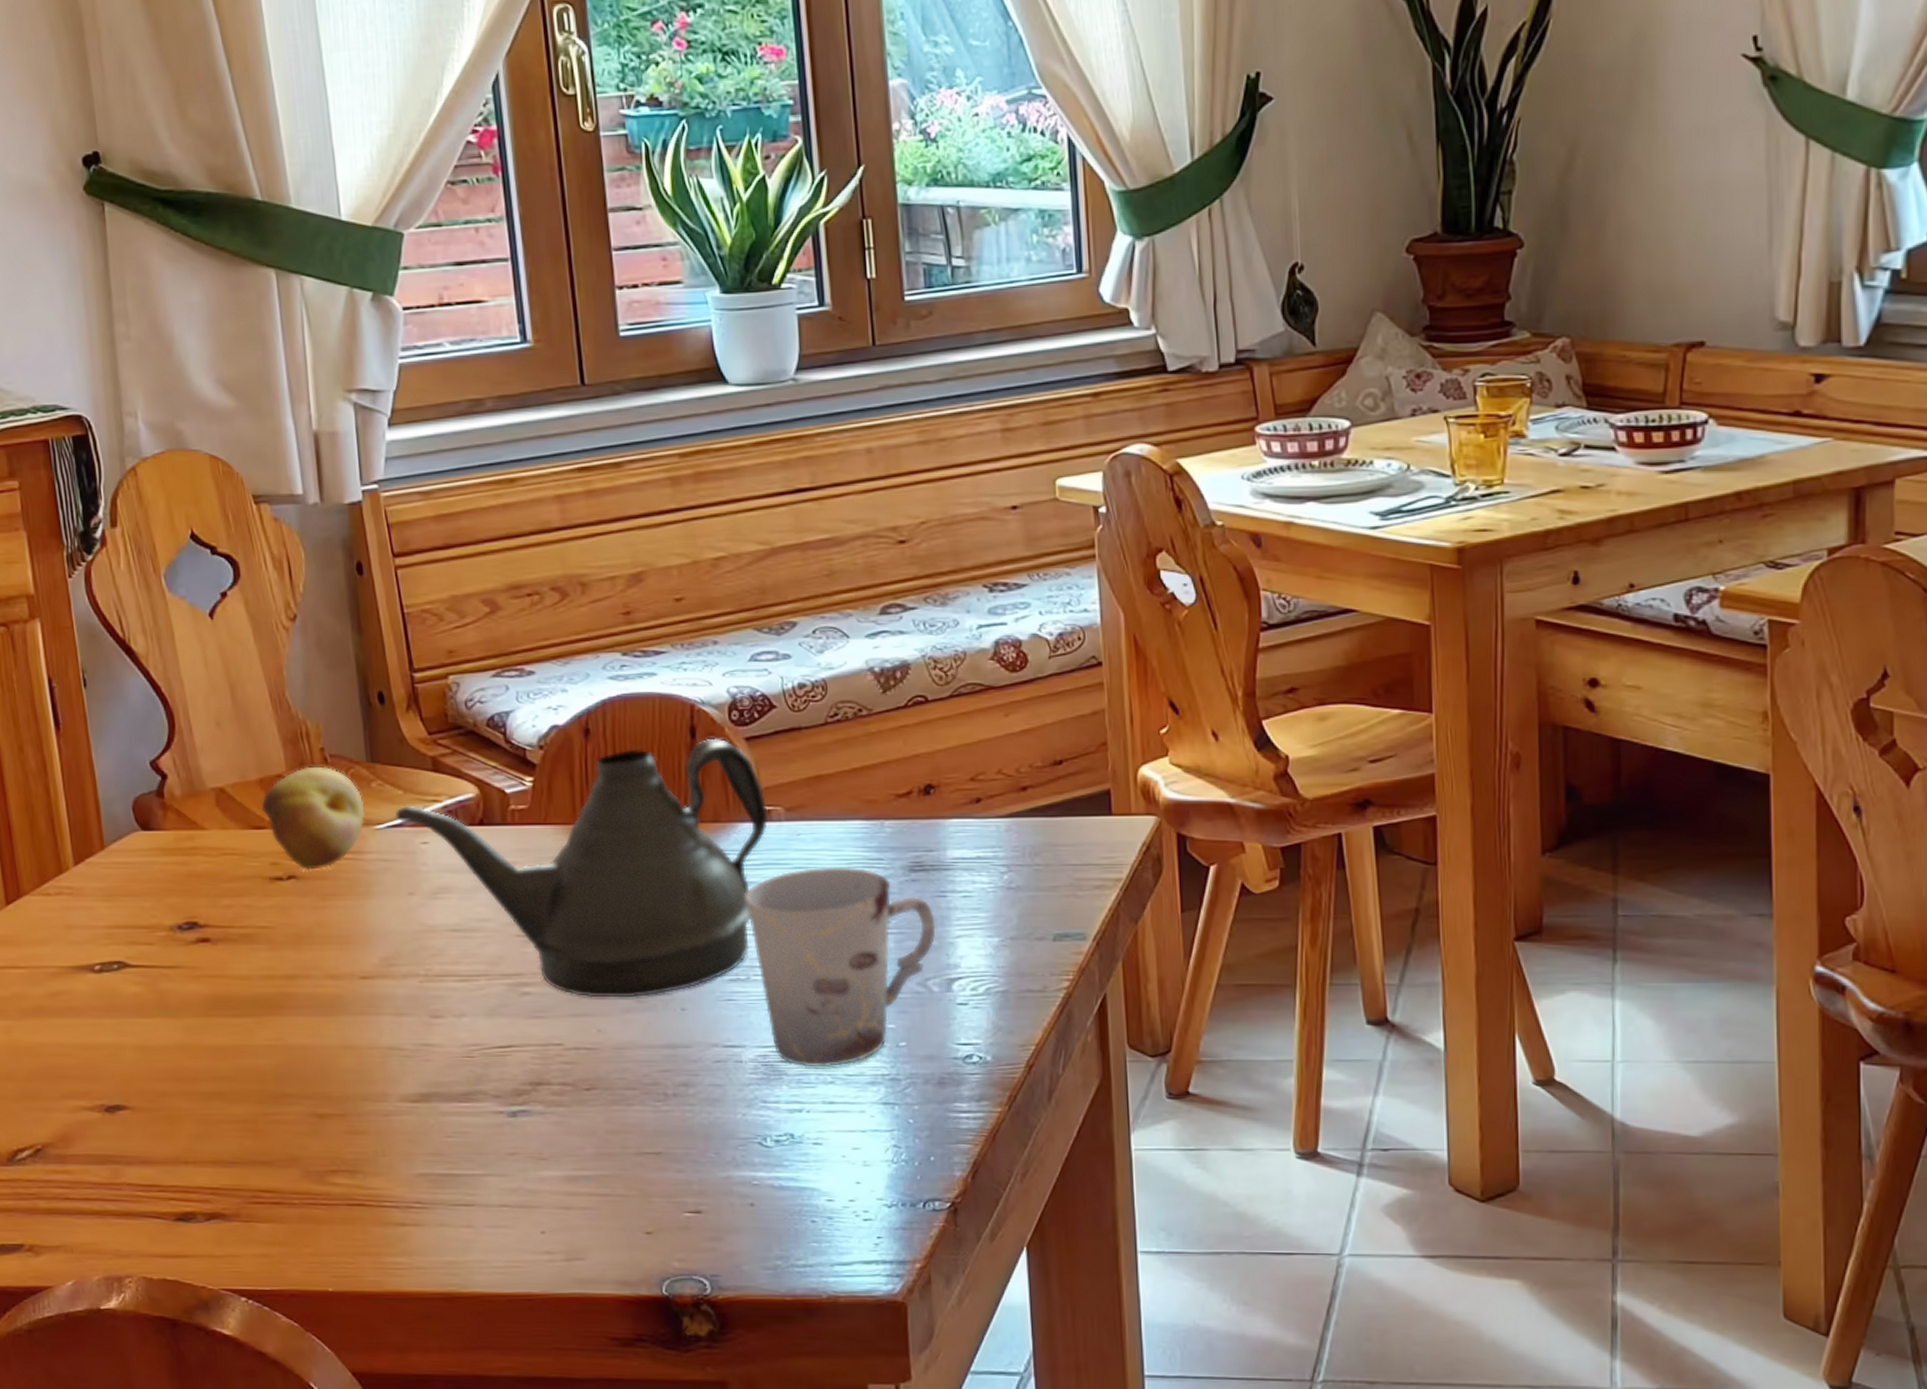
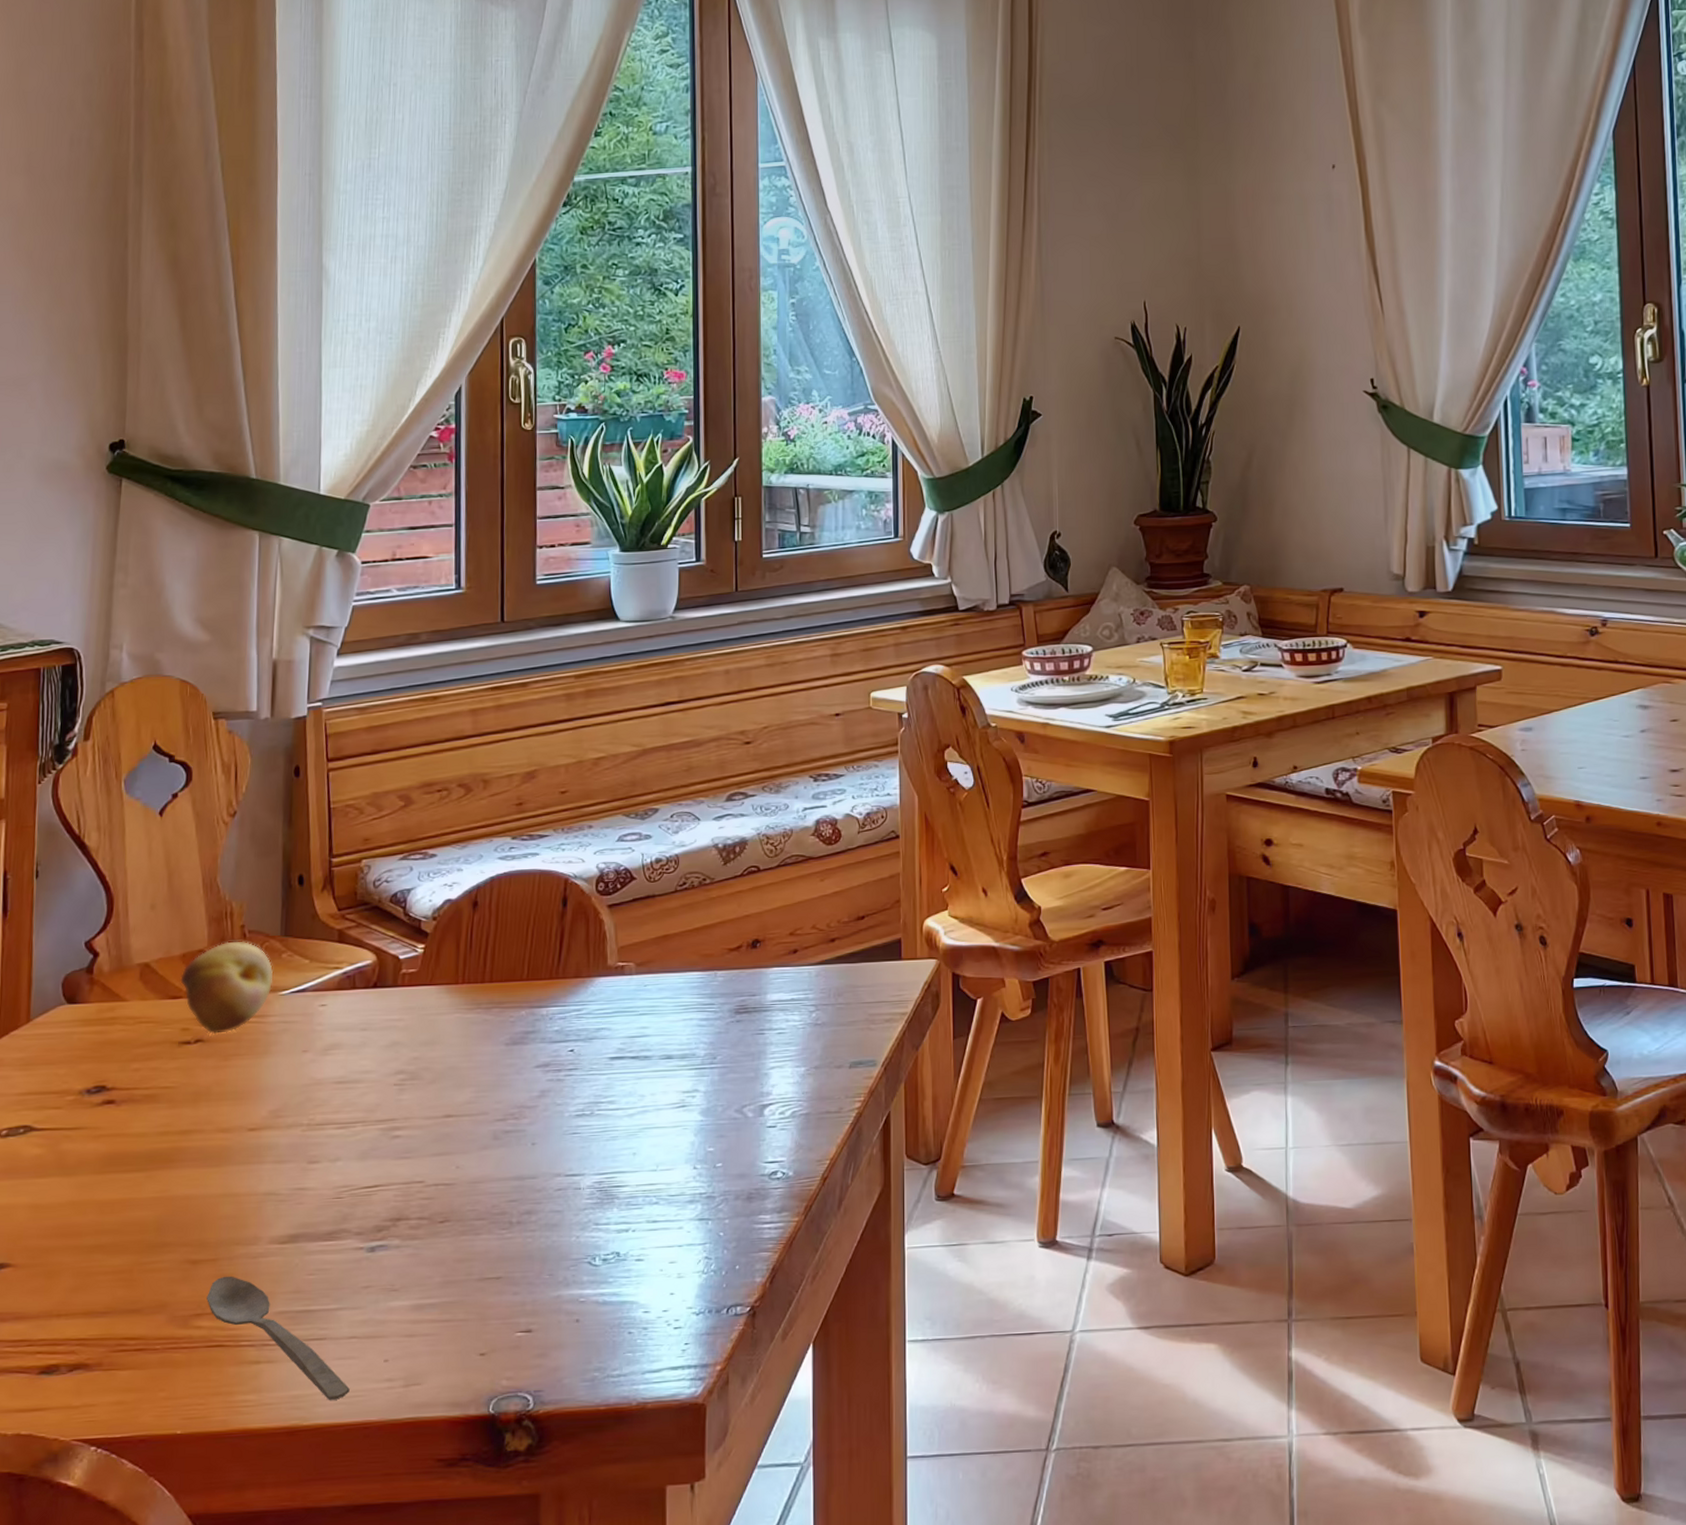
spoon: none [340,1132,507,1269] -> present [207,1276,350,1400]
teapot: present [394,738,769,998] -> none [299,906,622,1138]
cup: present [745,866,936,1068] -> none [596,1011,754,1191]

